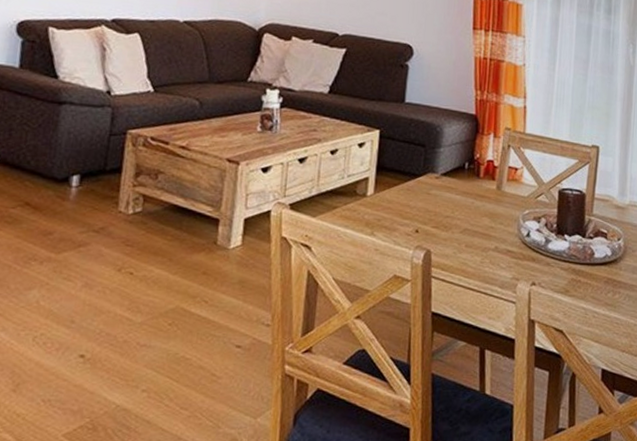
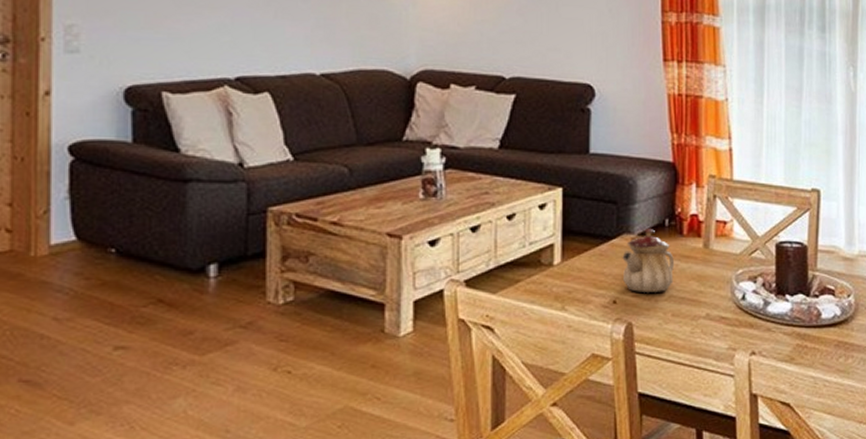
teapot: none [426,169,471,225] -> present [622,228,675,292]

